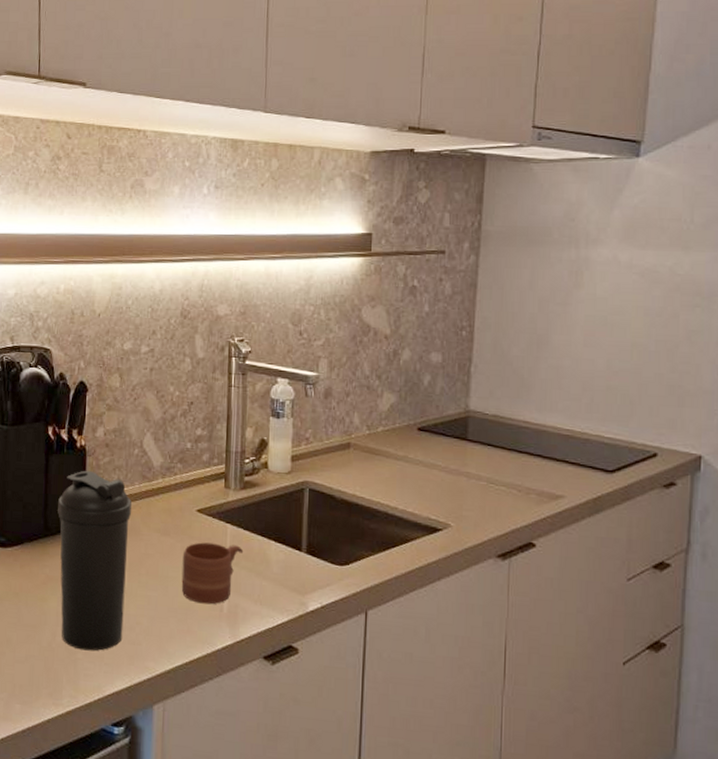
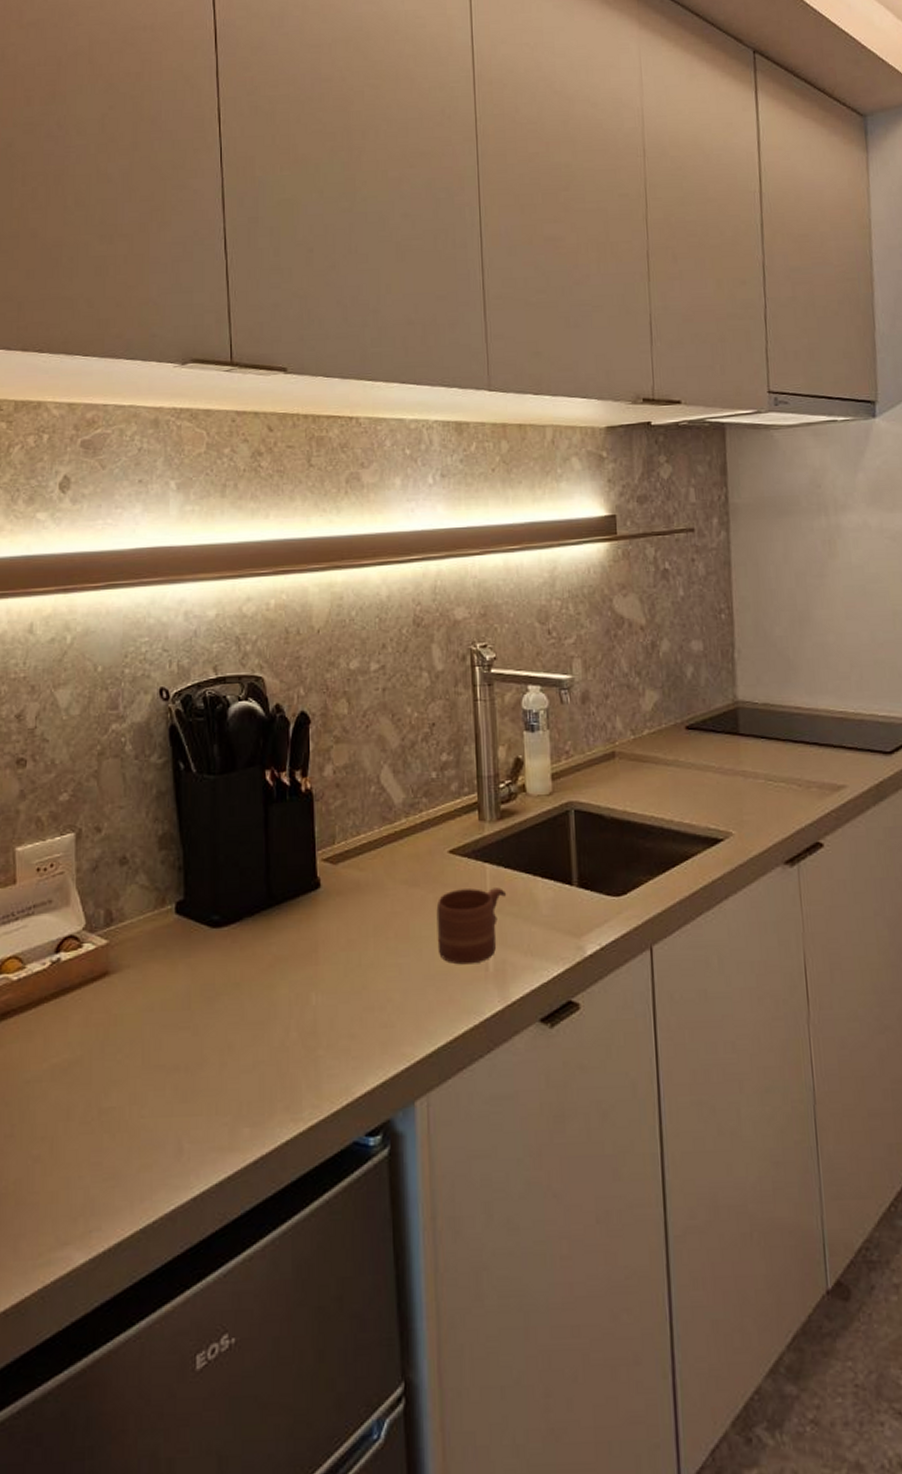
water bottle: present [58,470,132,651] -> none [283,818,373,1045]

